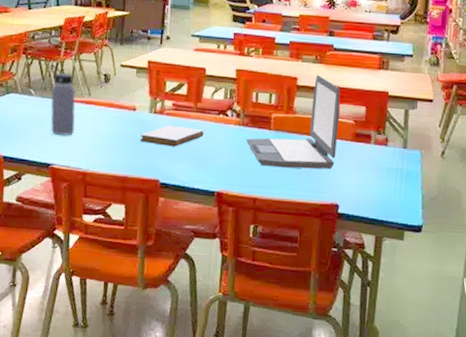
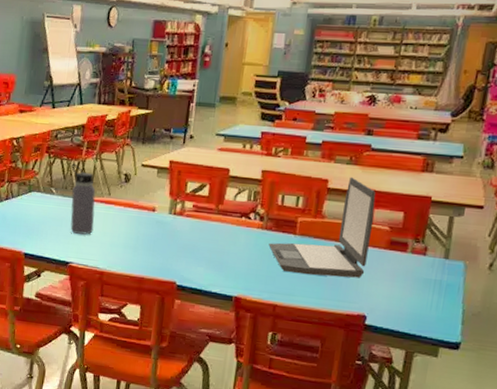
notebook: present [140,125,204,147] -> none [158,227,225,249]

